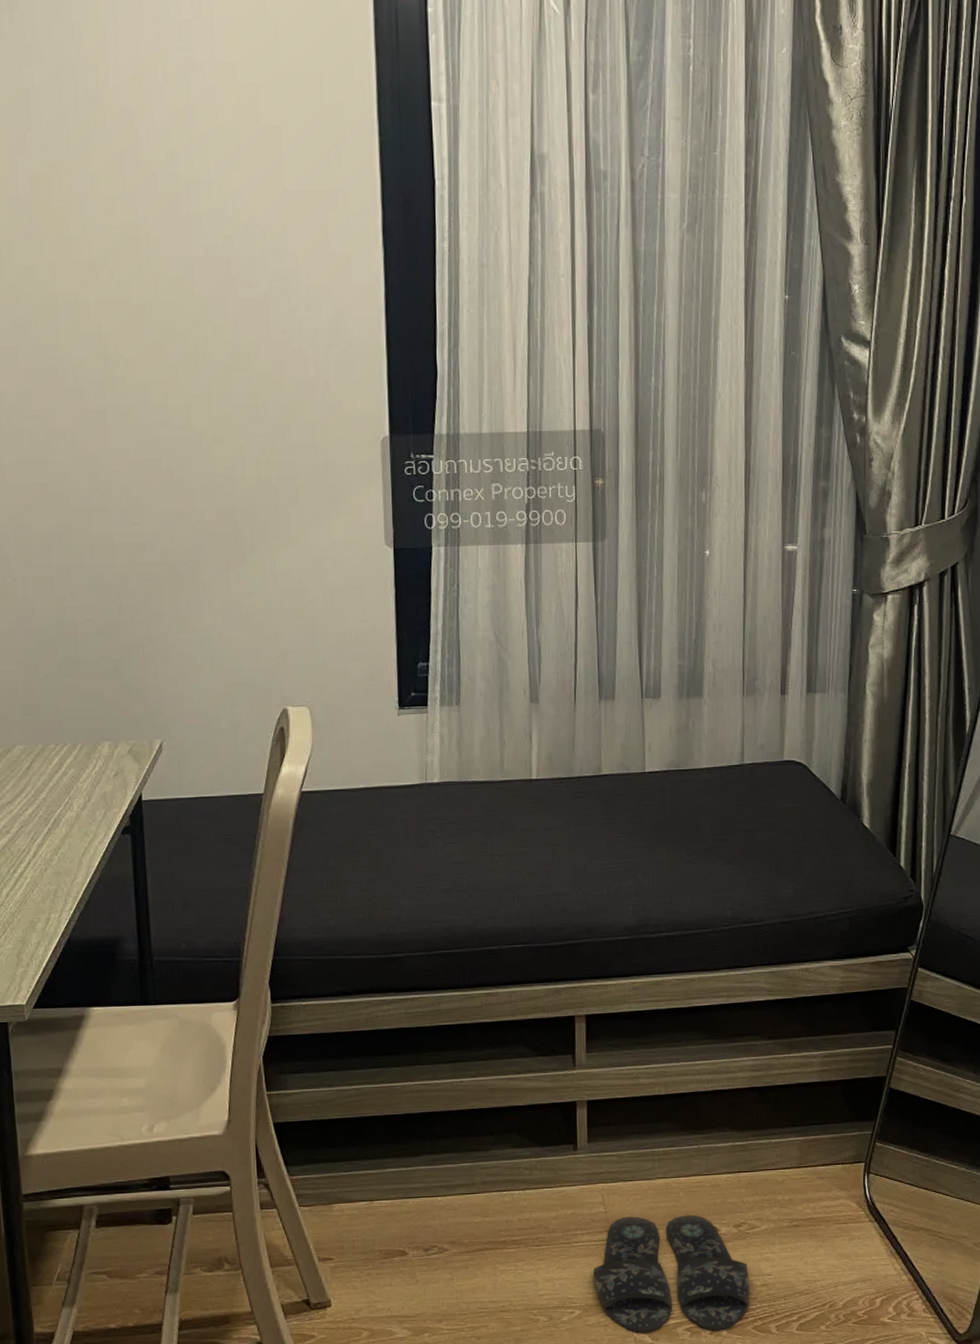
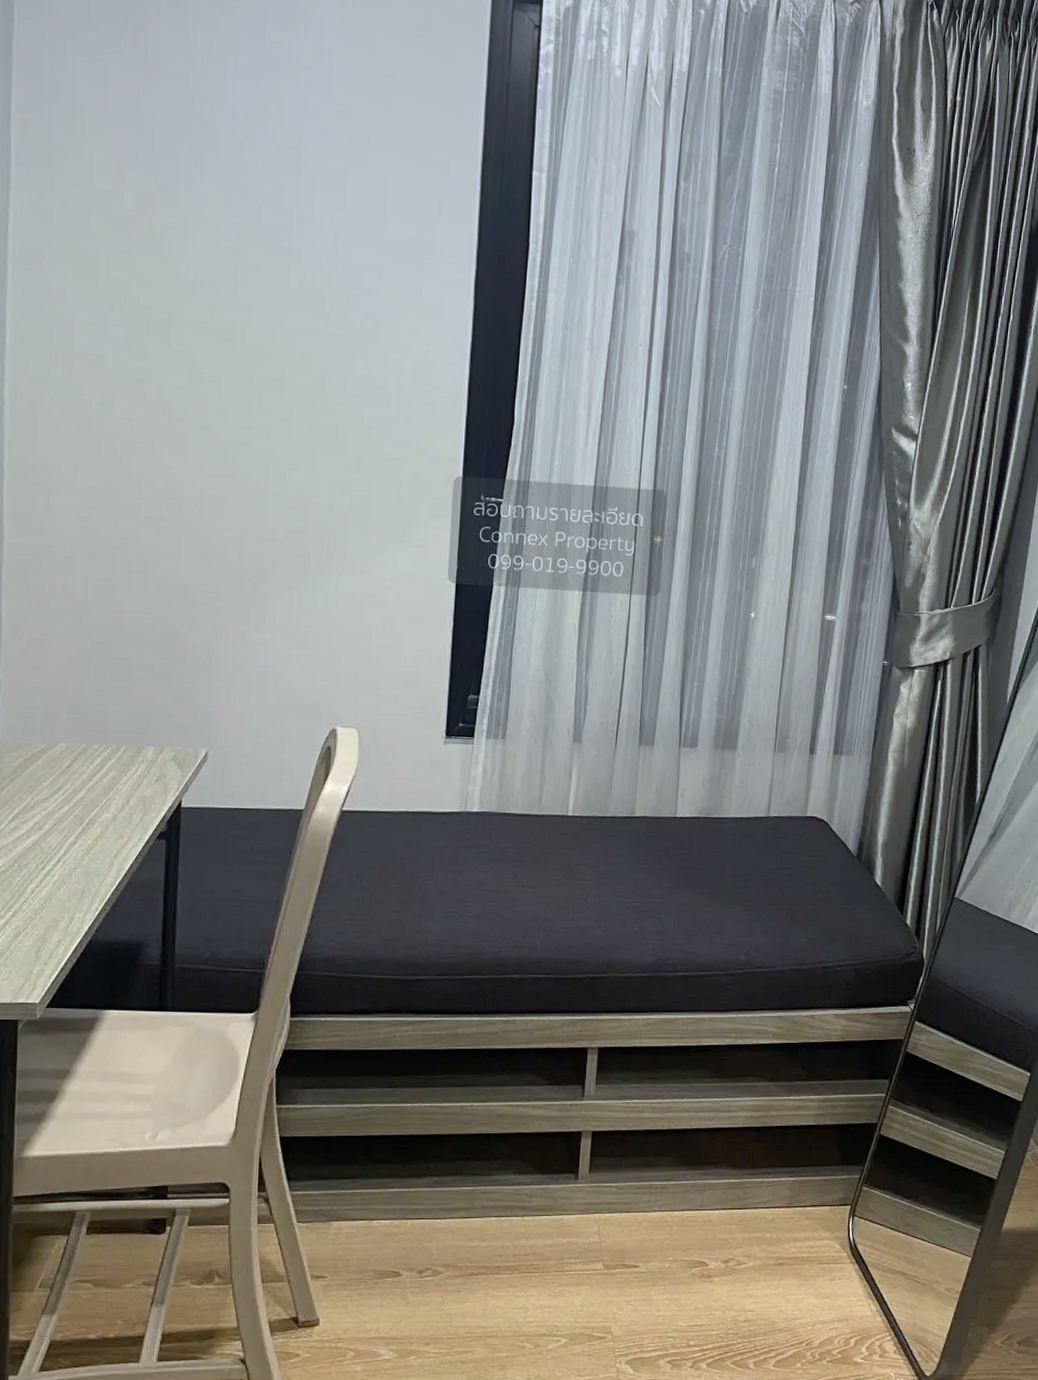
slippers: present [592,1215,750,1333] -> none [581,1248,733,1365]

